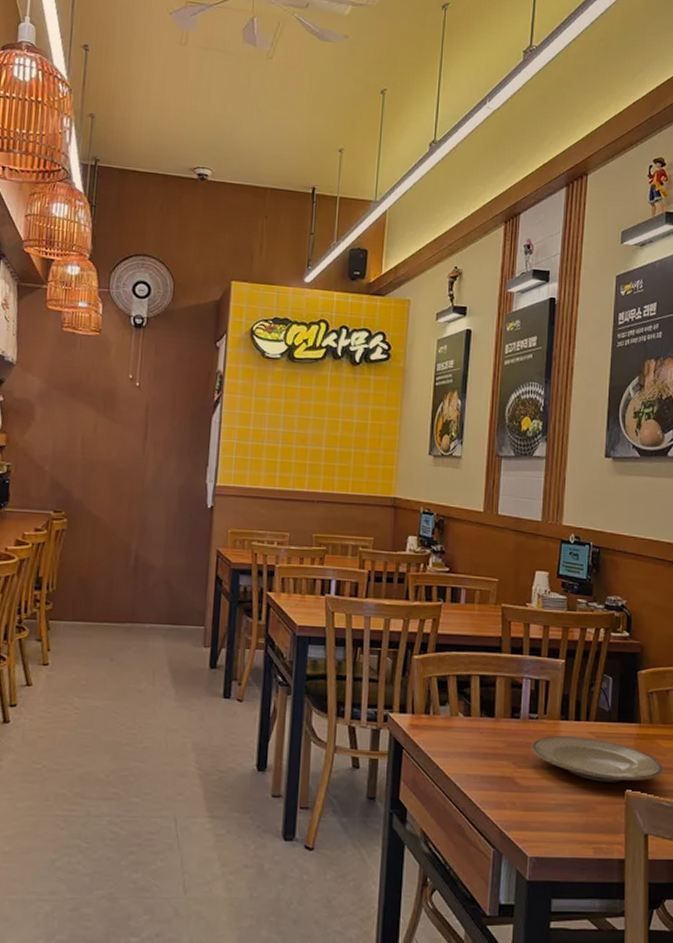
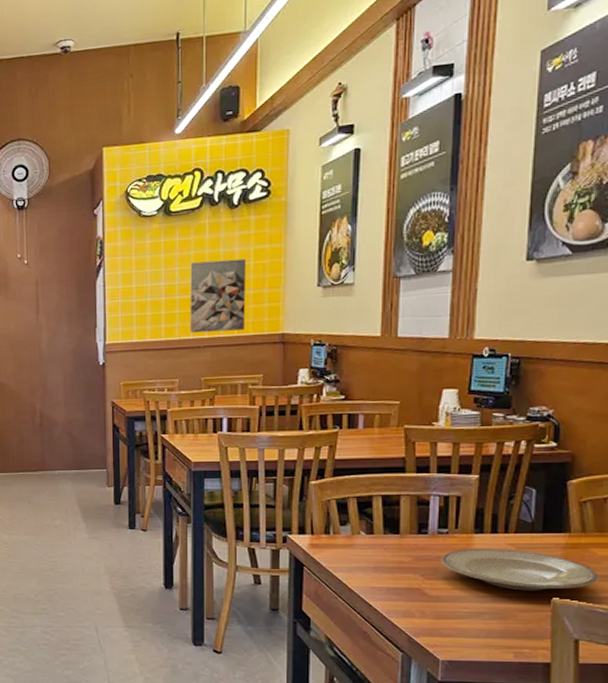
wall art: none [305,412,365,489] -> present [190,258,247,333]

